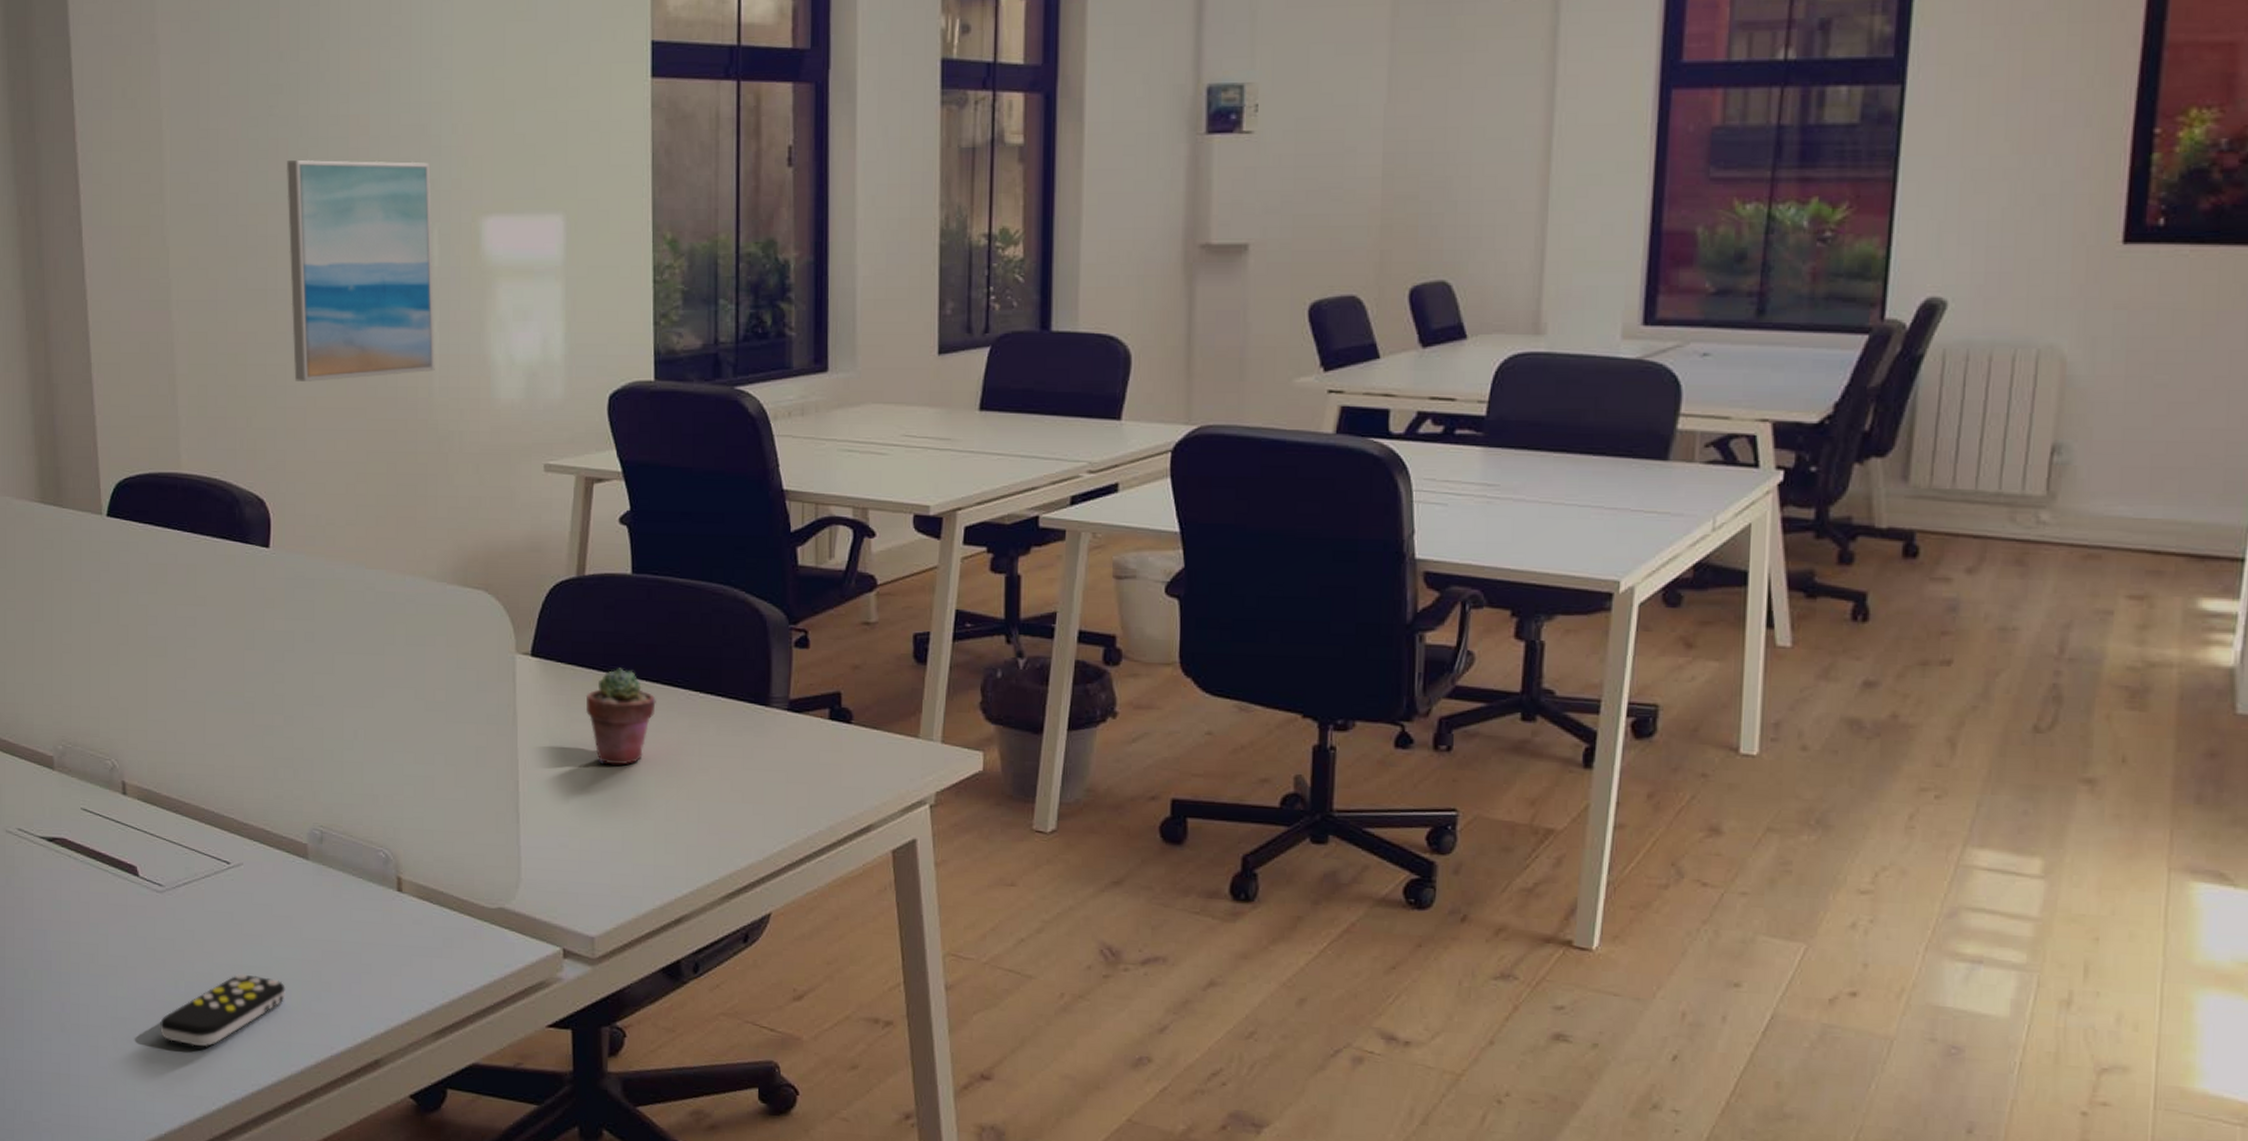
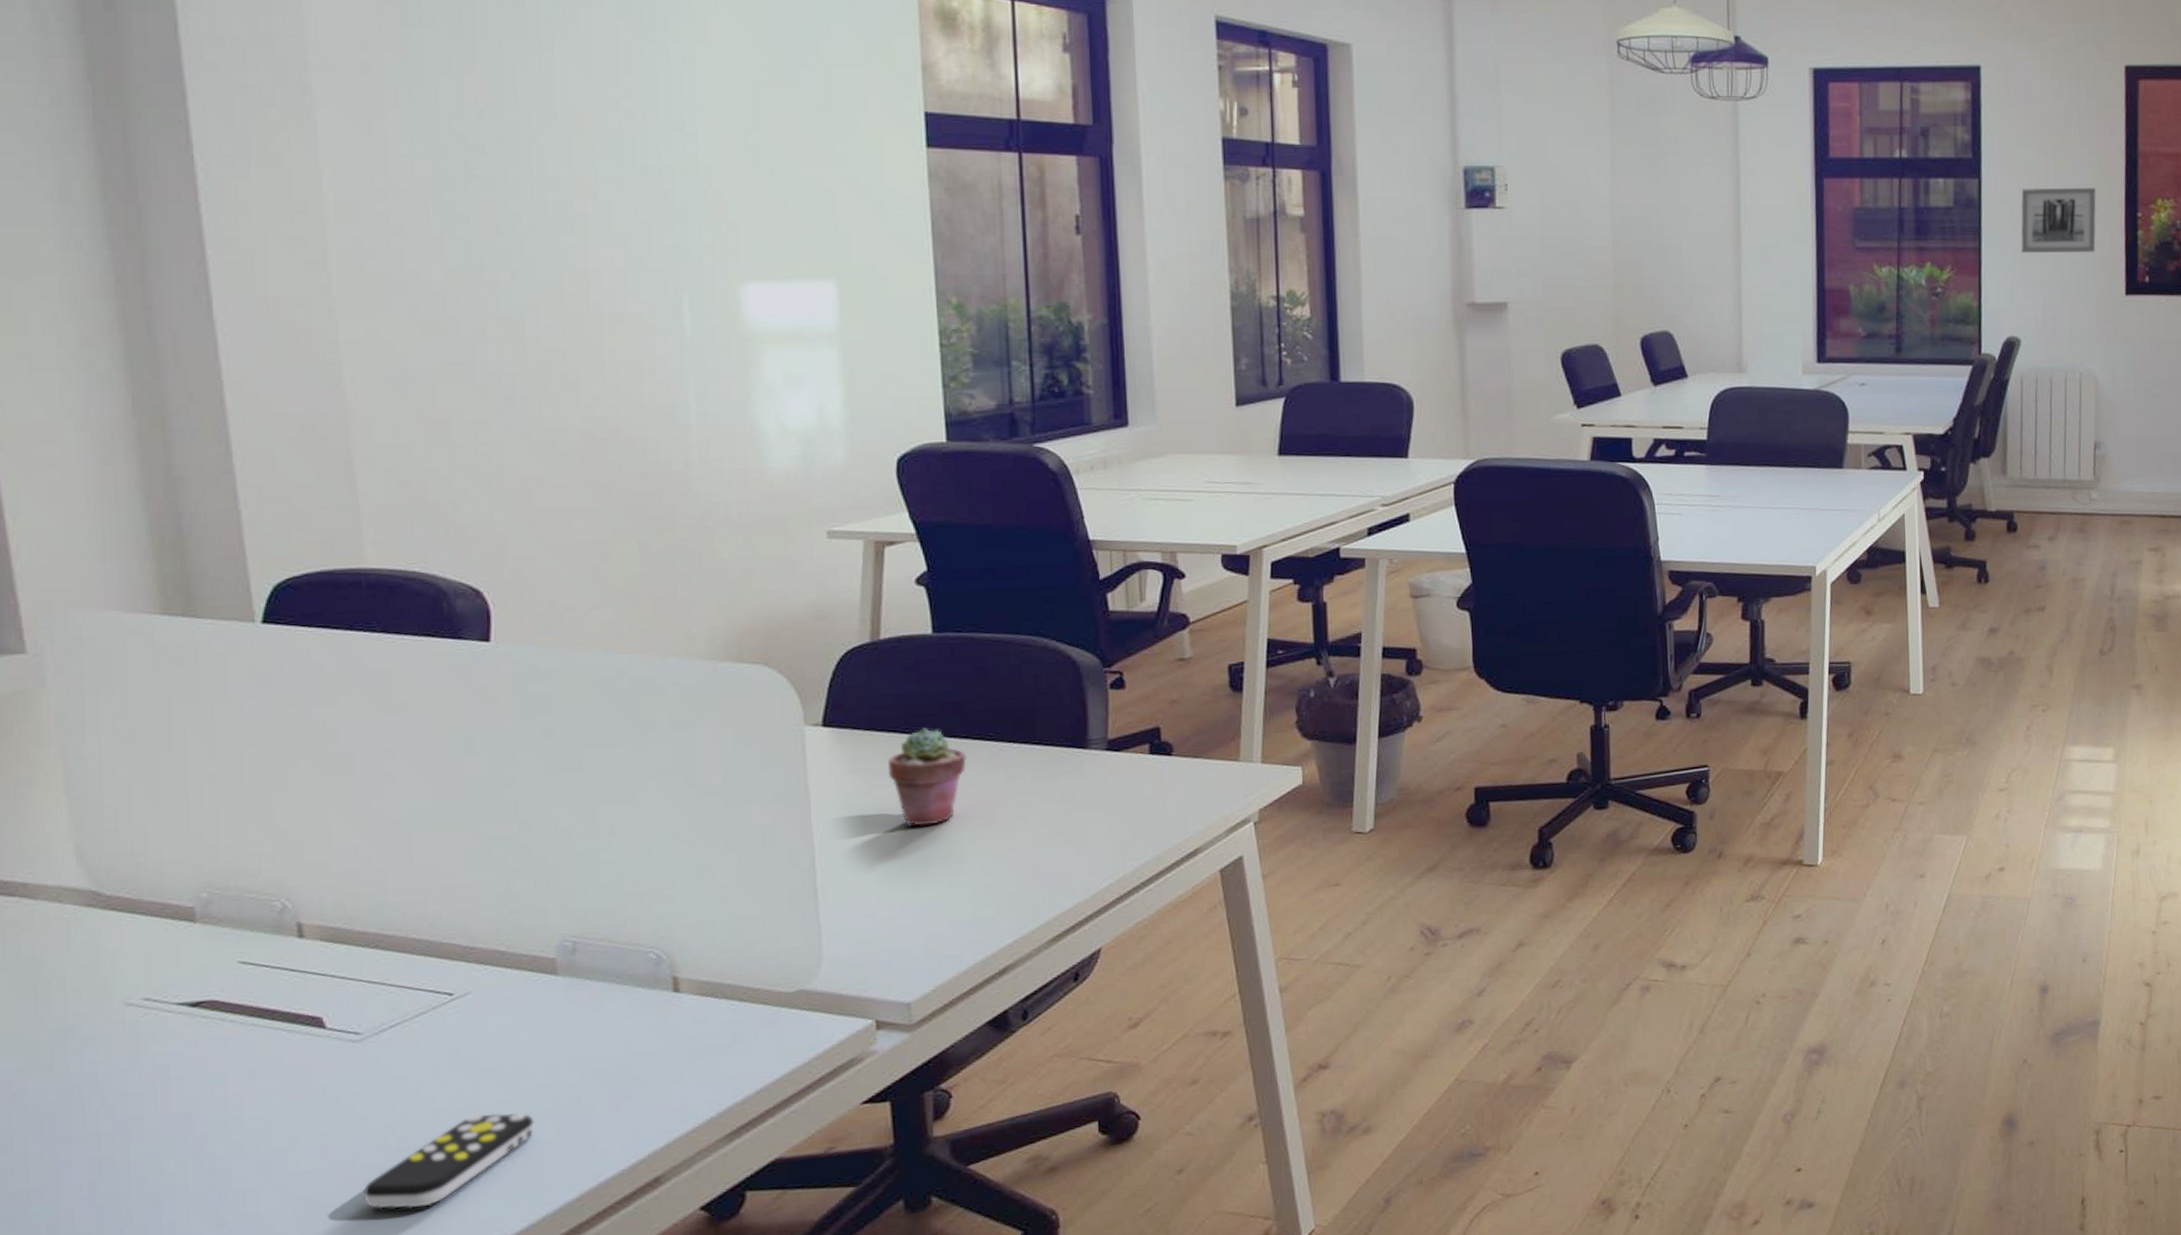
wall art: present [287,160,435,382] -> none [494,225,692,460]
wall art: none [1958,93,2089,185] -> present [2020,187,2097,253]

